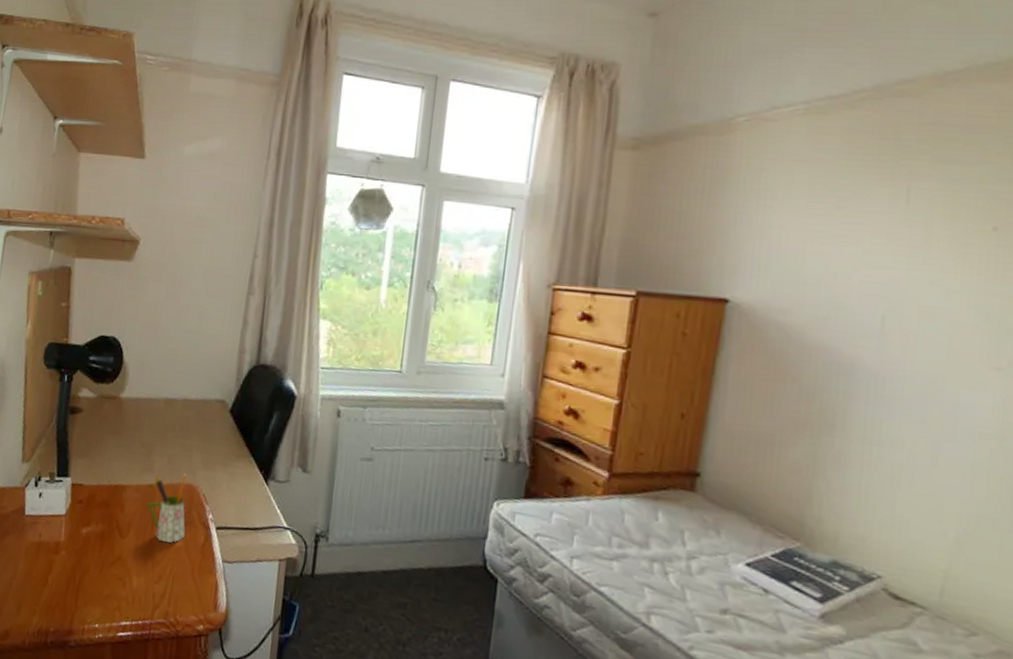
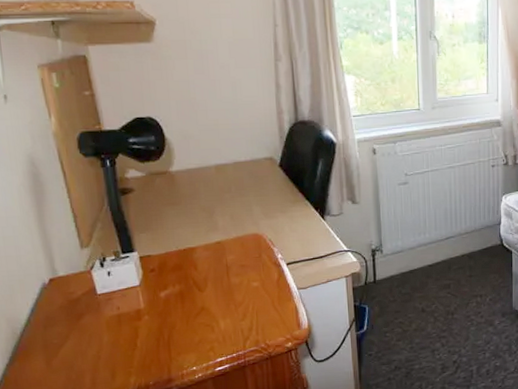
pen holder: present [147,472,187,543] -> none [218,224,261,286]

